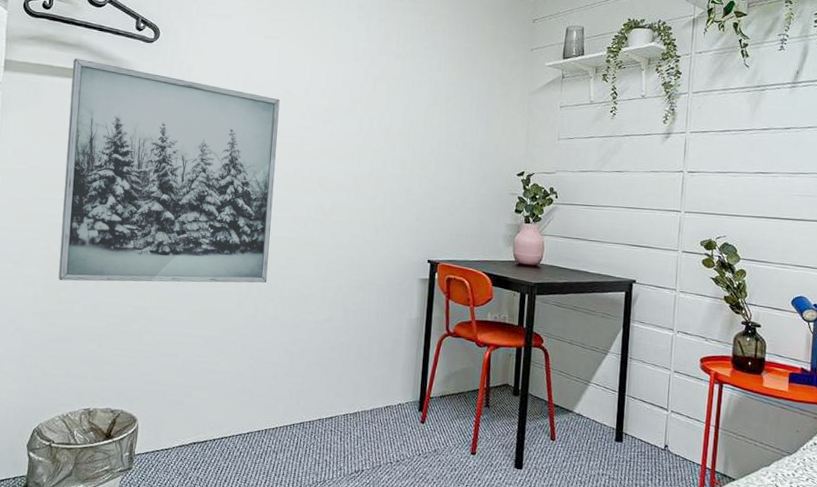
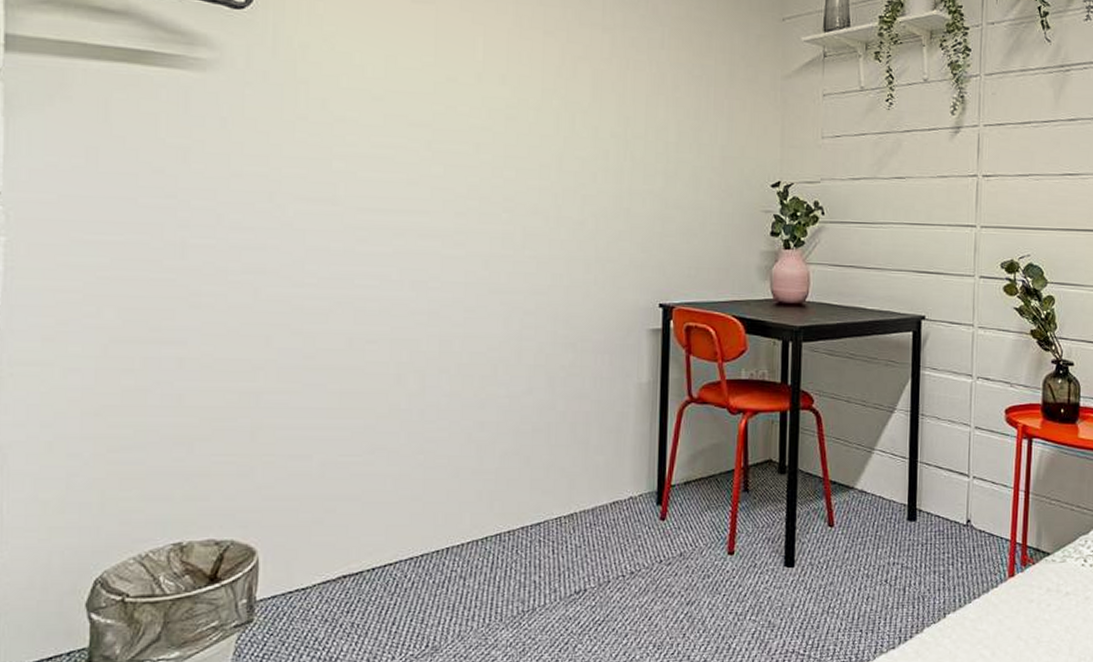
wall art: present [58,58,280,283] -> none [117,32,441,361]

